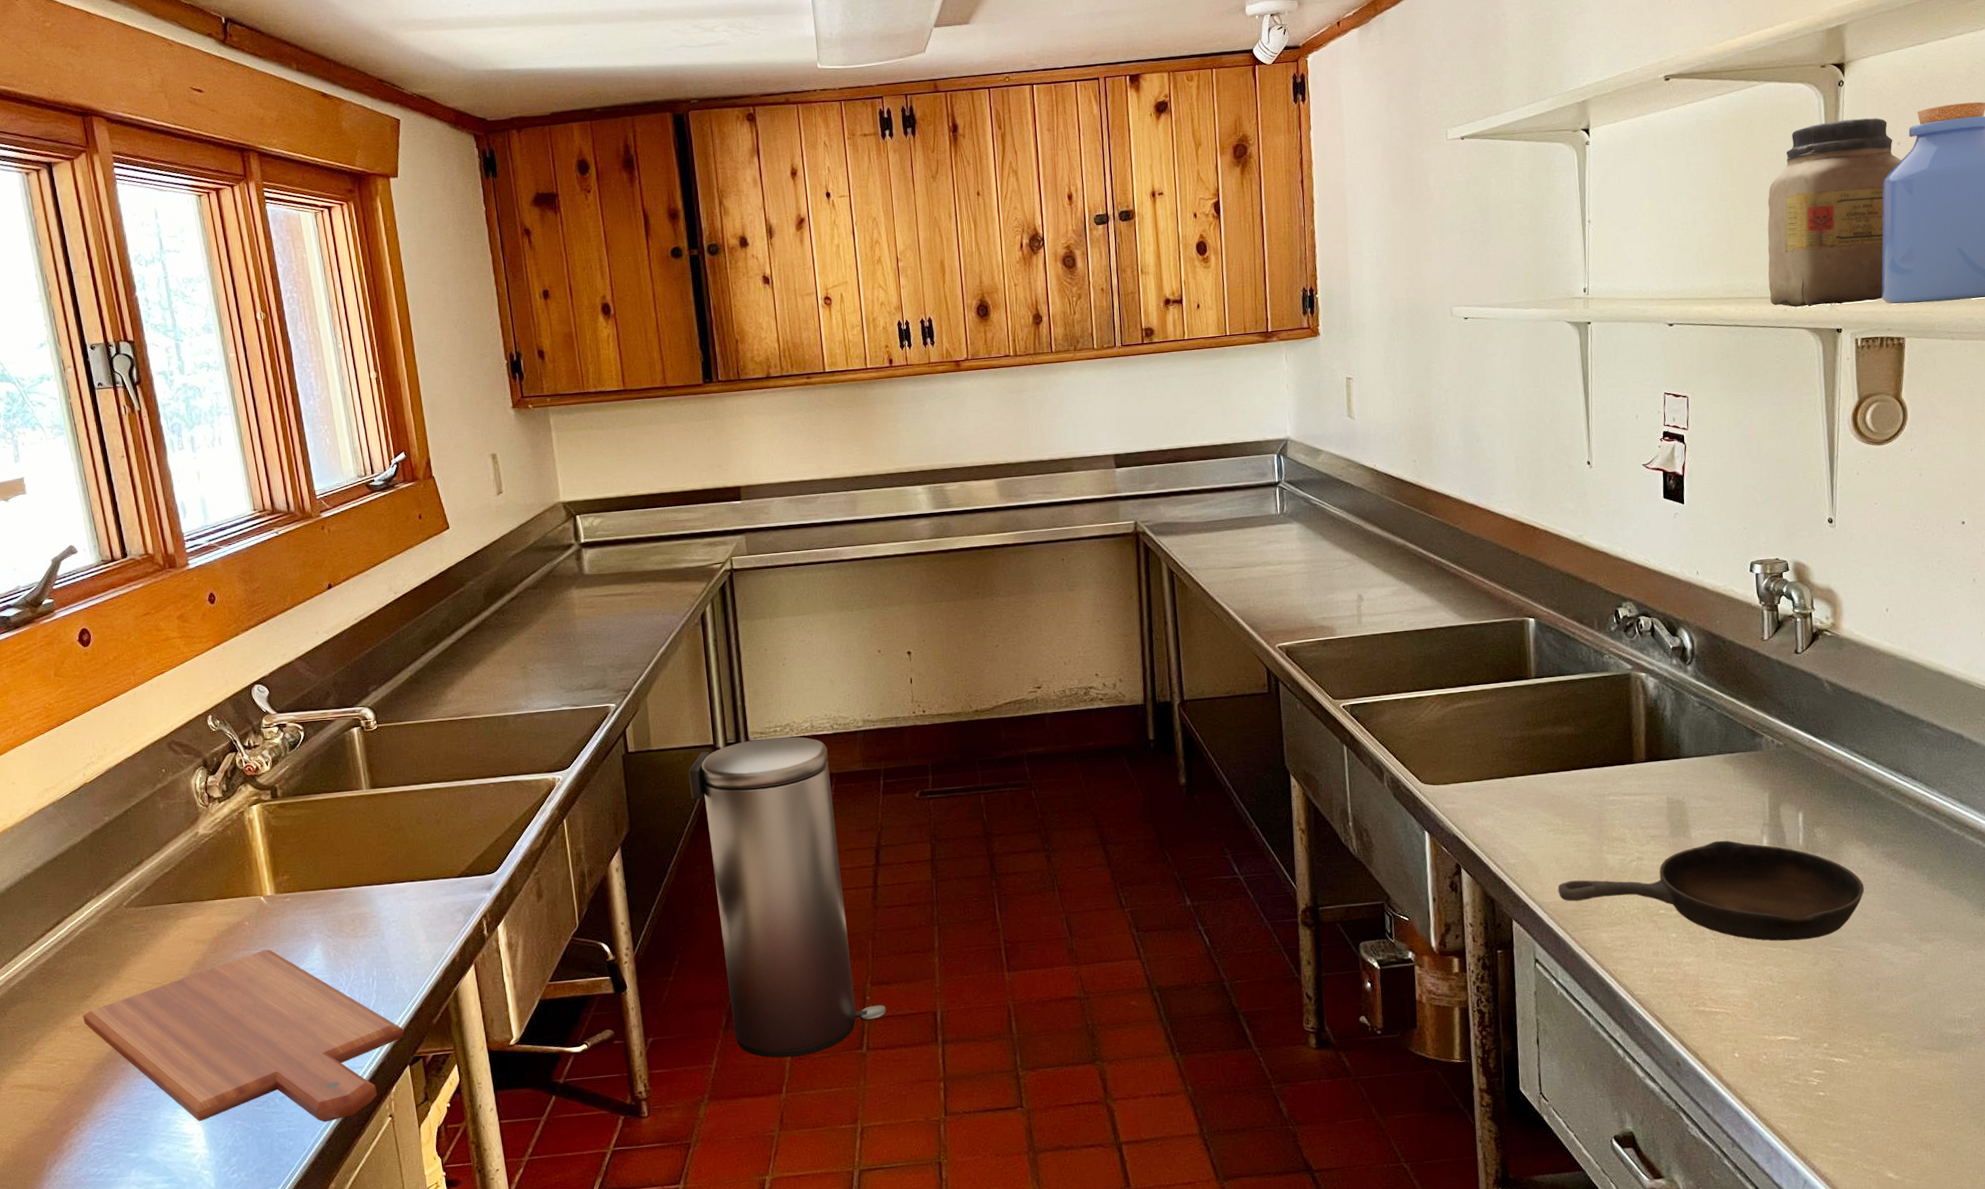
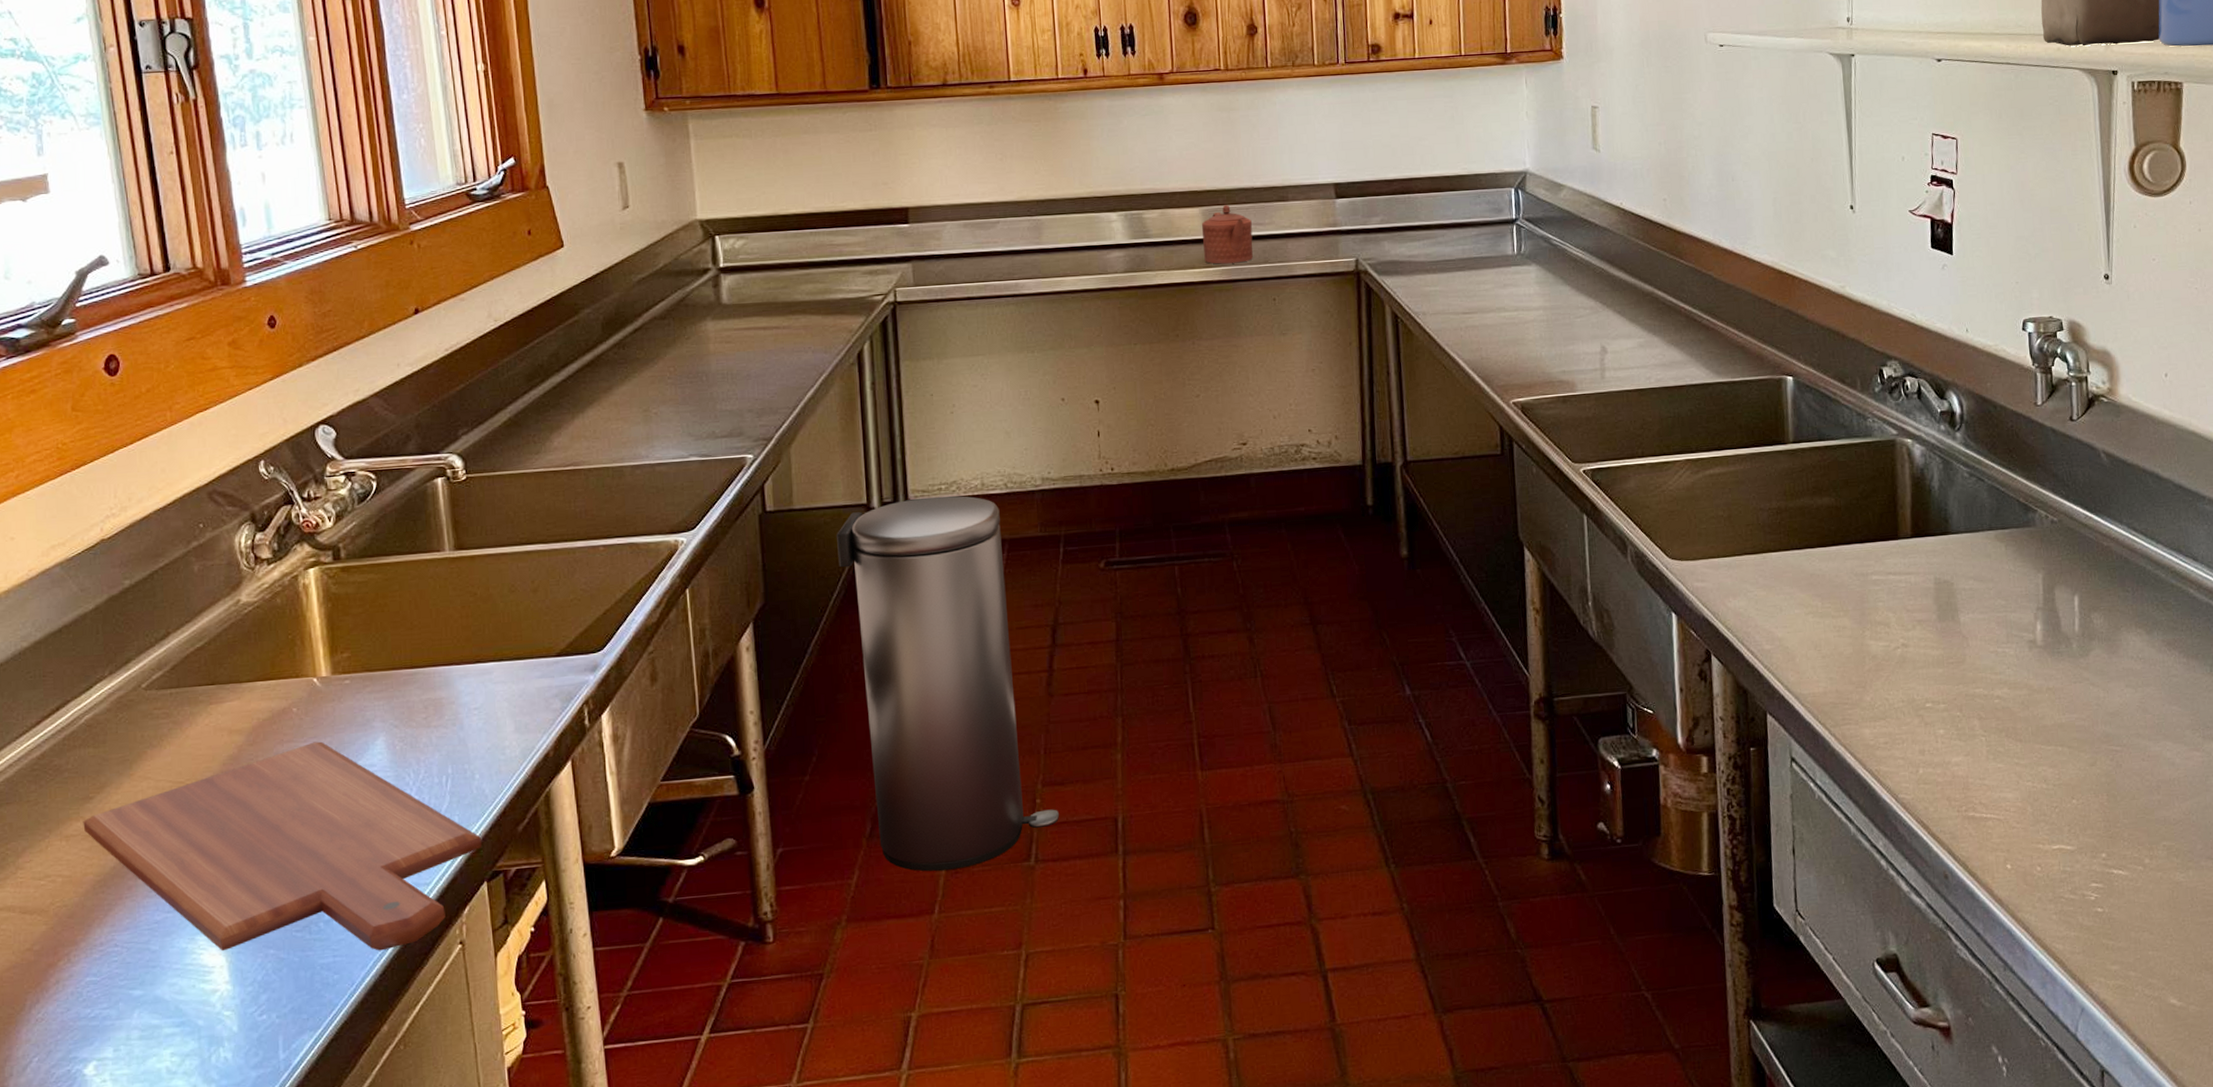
teapot: none [996,476,1043,529] -> present [1201,205,1253,264]
frying pan: present [1557,840,1865,941] -> none [1816,625,2144,739]

